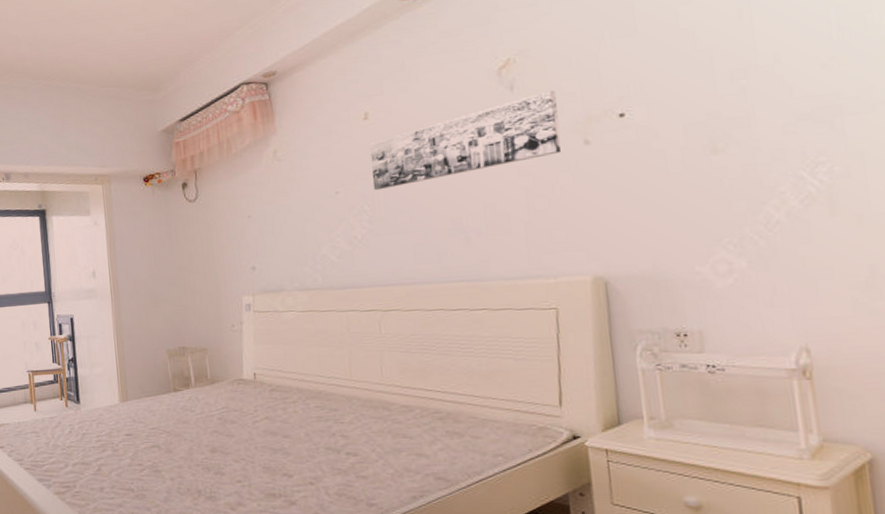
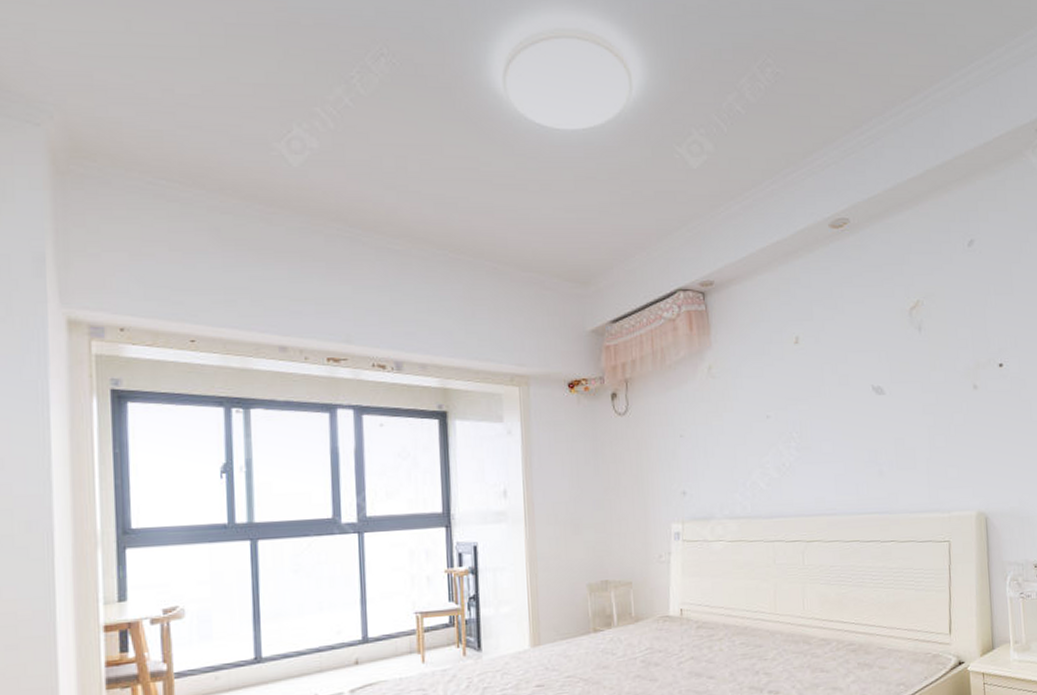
wall art: present [370,90,562,191] -> none [799,335,957,418]

